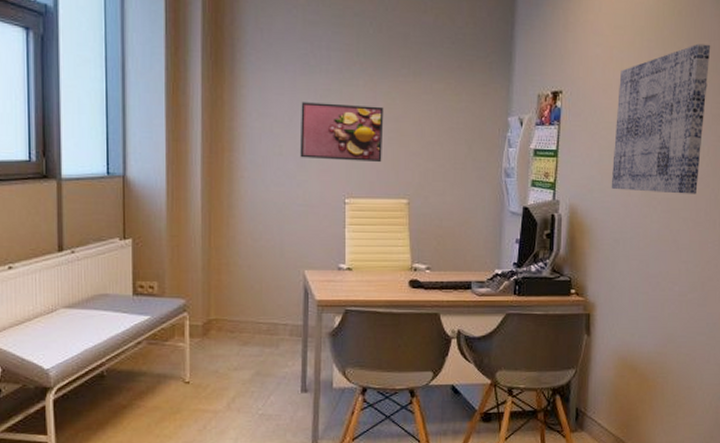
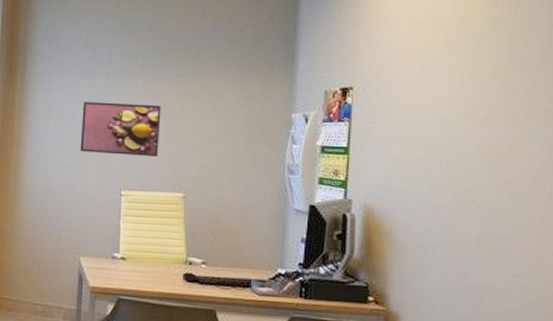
wall art: present [611,43,711,194] -> none [415,34,538,198]

